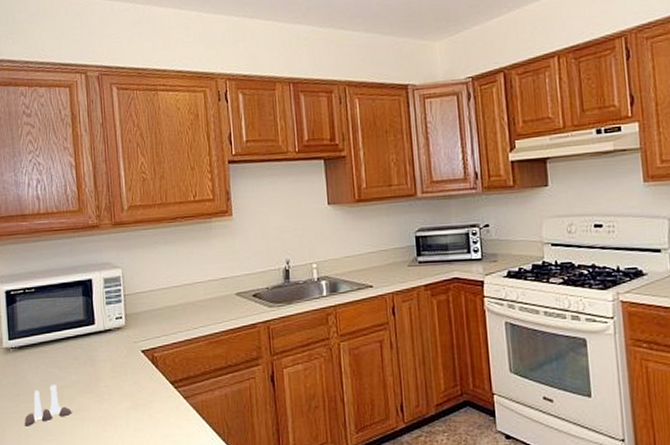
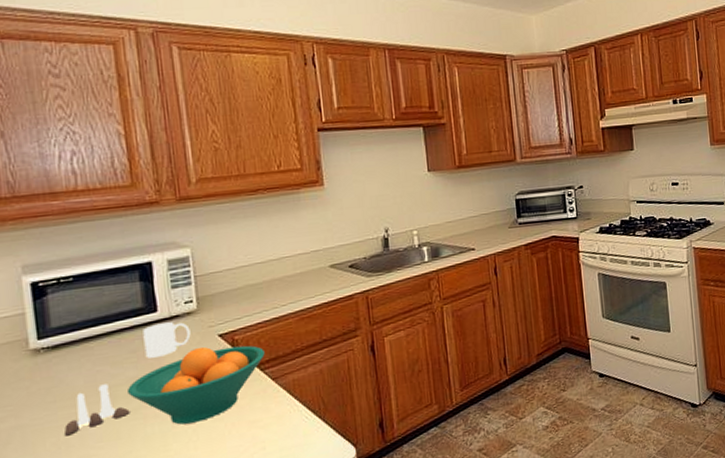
fruit bowl: none [70,360,179,430] -> present [126,345,265,425]
mug: none [83,335,120,366] -> present [143,322,191,358]

